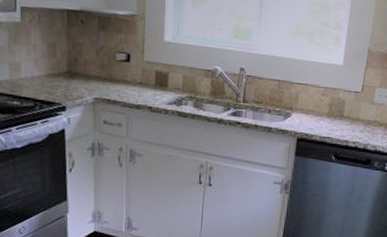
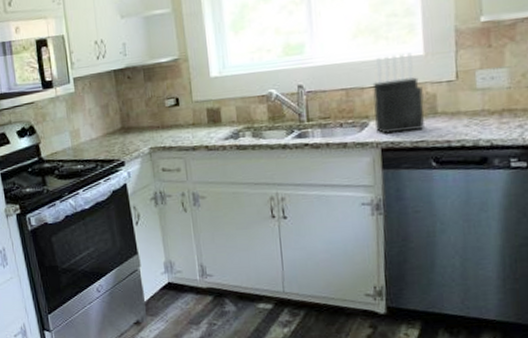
knife block: none [295,58,337,128] -> present [372,53,425,134]

